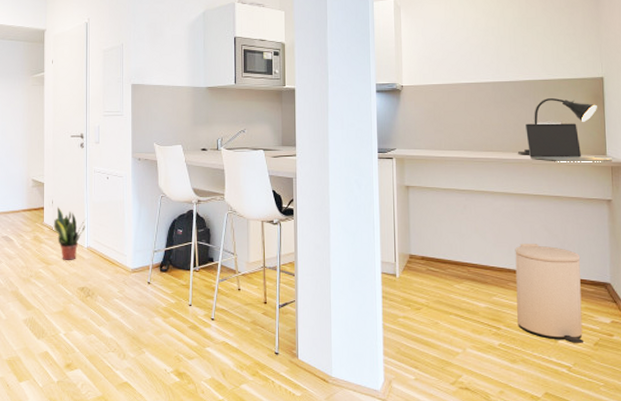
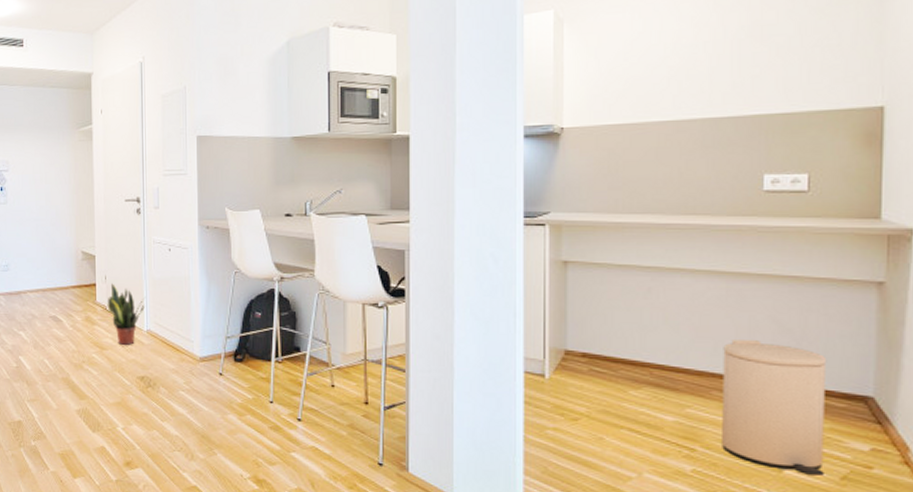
desk lamp: present [517,98,597,155] -> none [734,139,870,220]
laptop: present [526,123,612,162] -> none [750,174,890,229]

